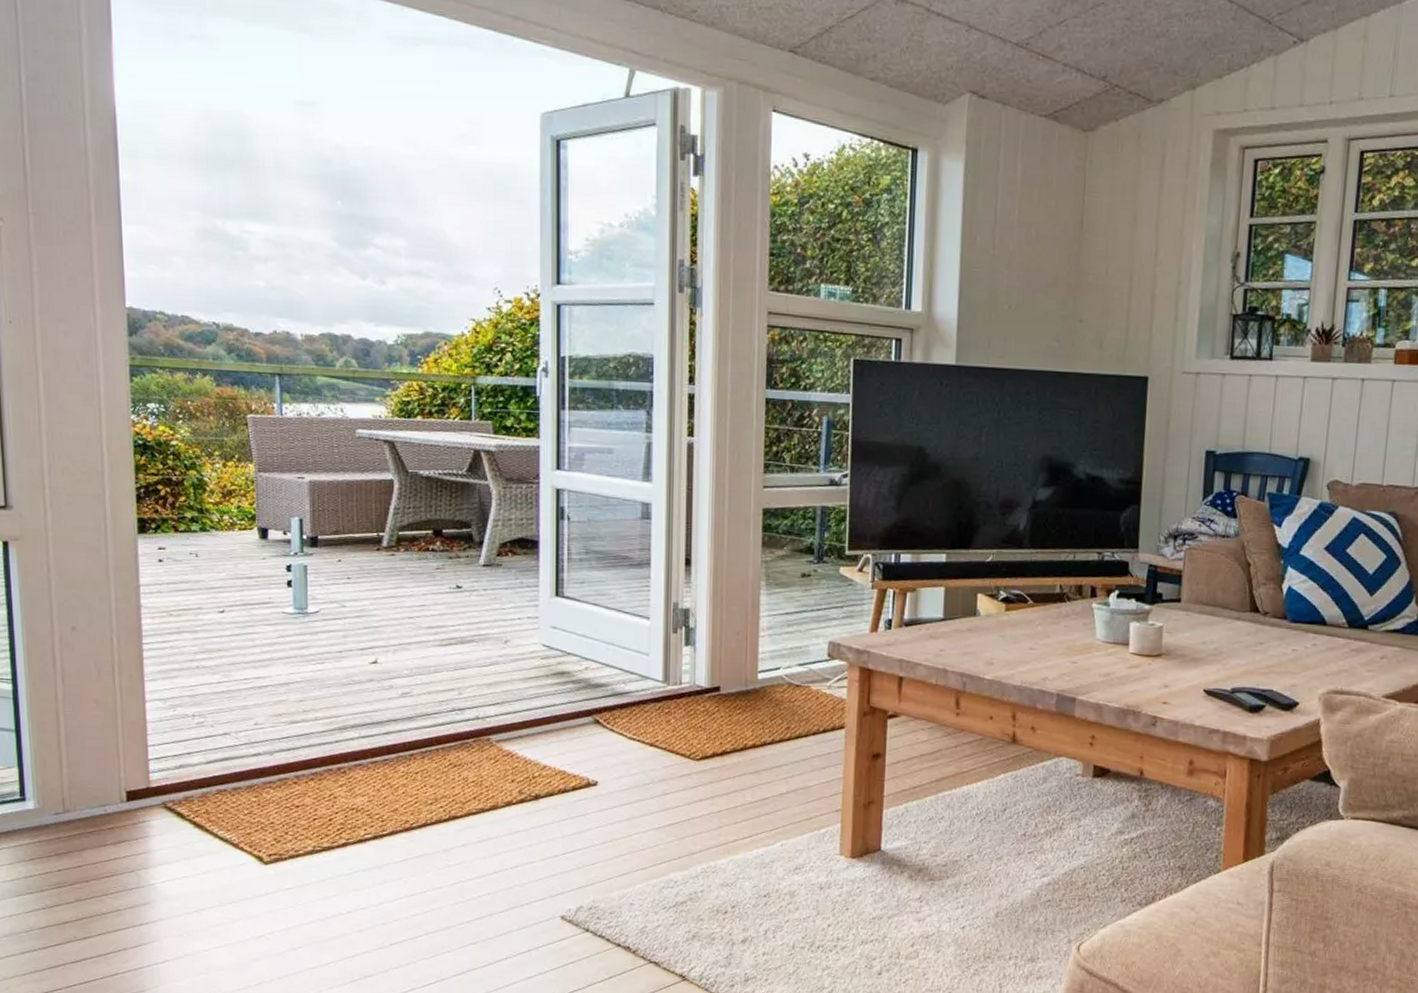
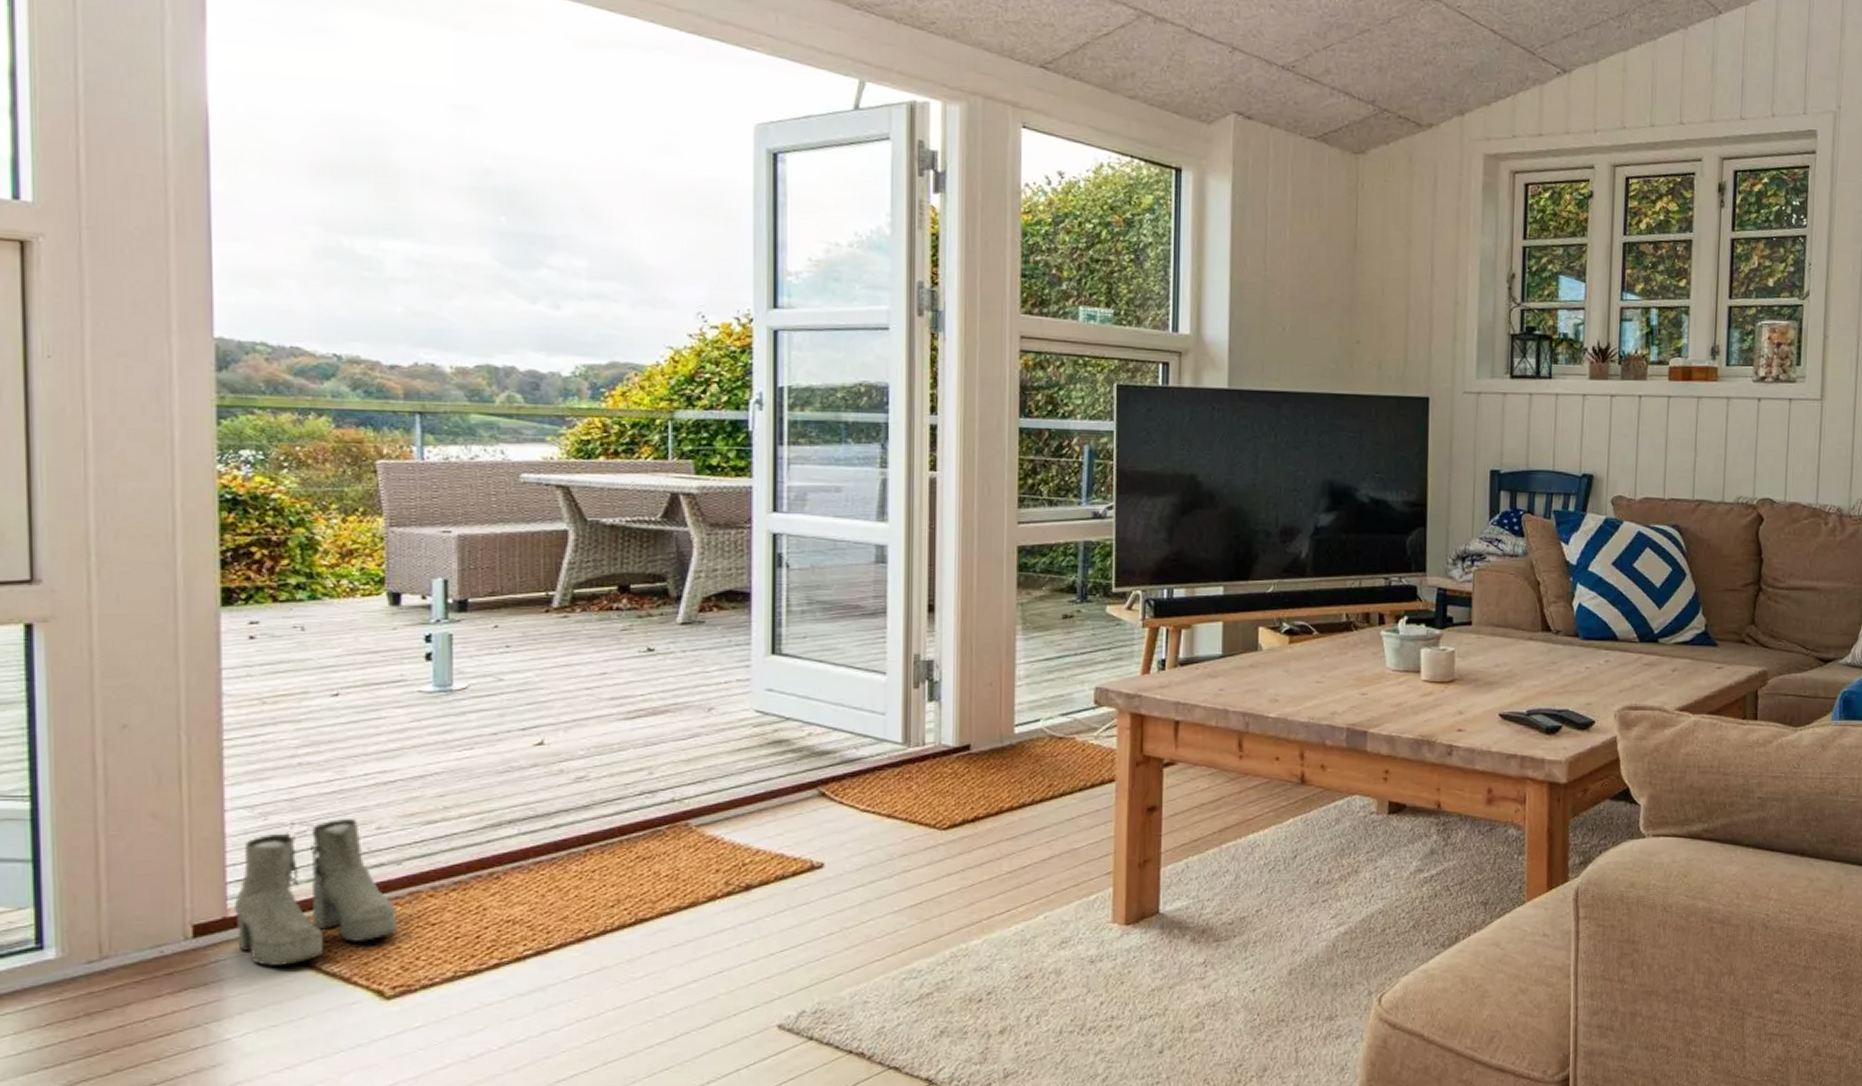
boots: none [154,714,271,830] -> present [233,819,397,966]

